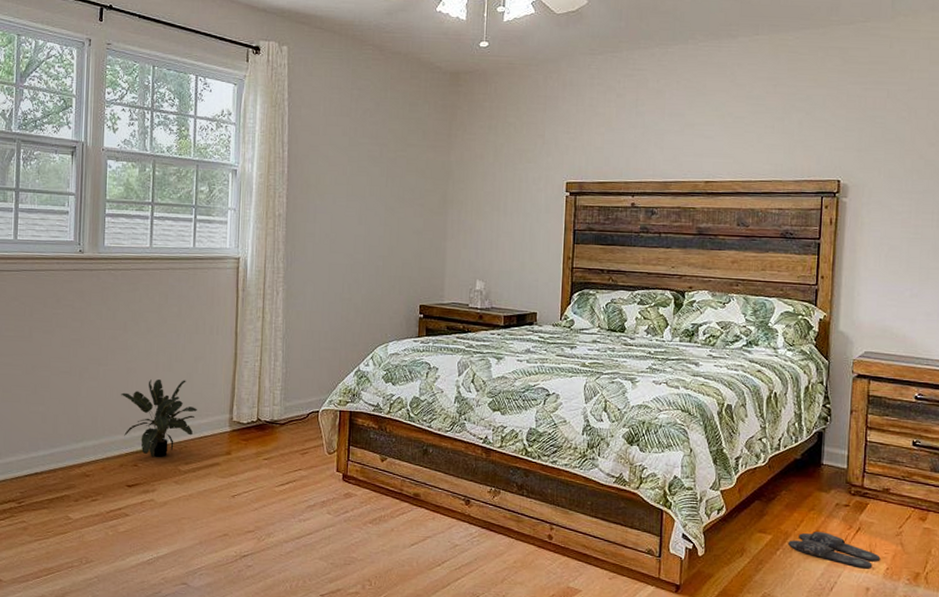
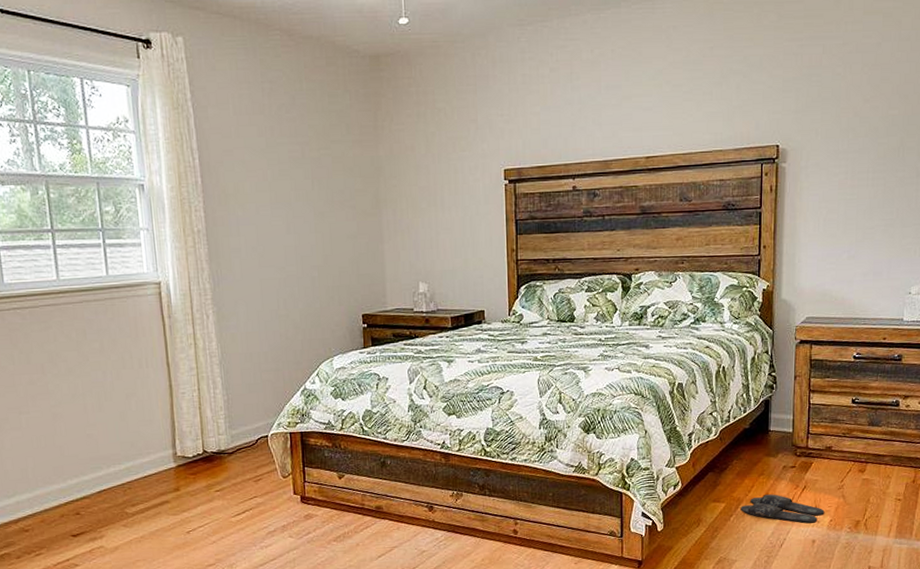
potted plant: present [121,378,197,458] -> none [50,419,137,504]

